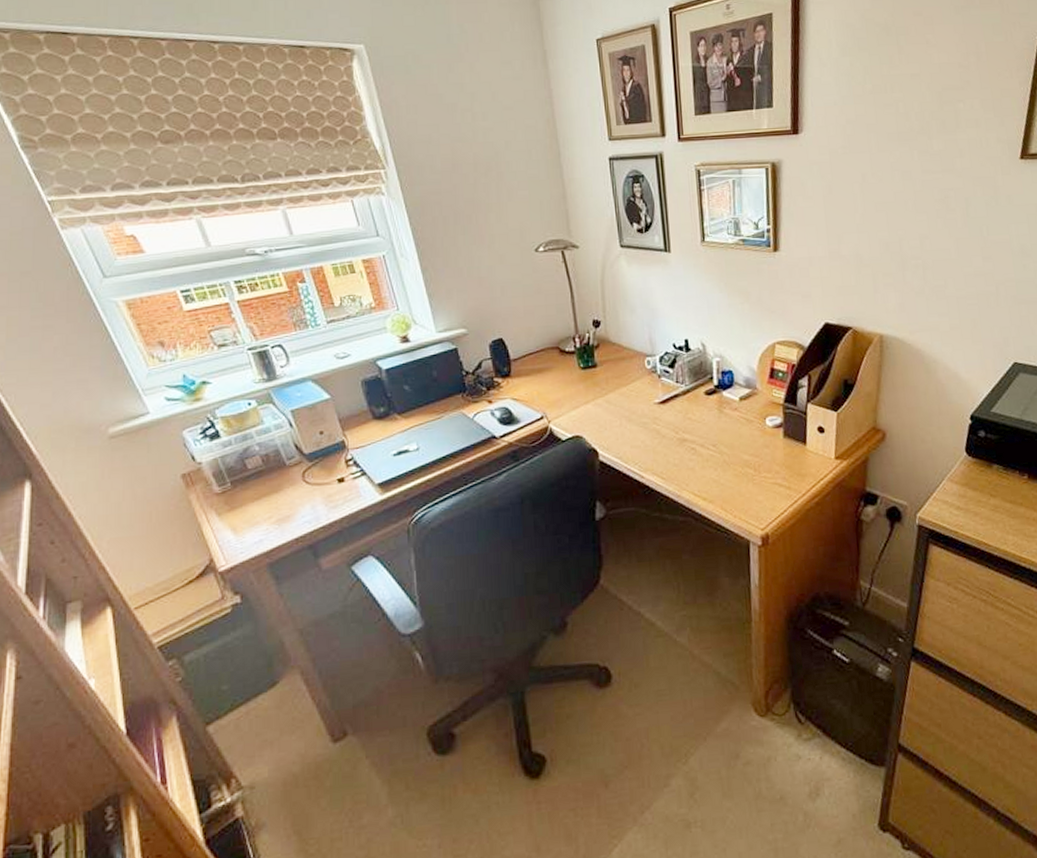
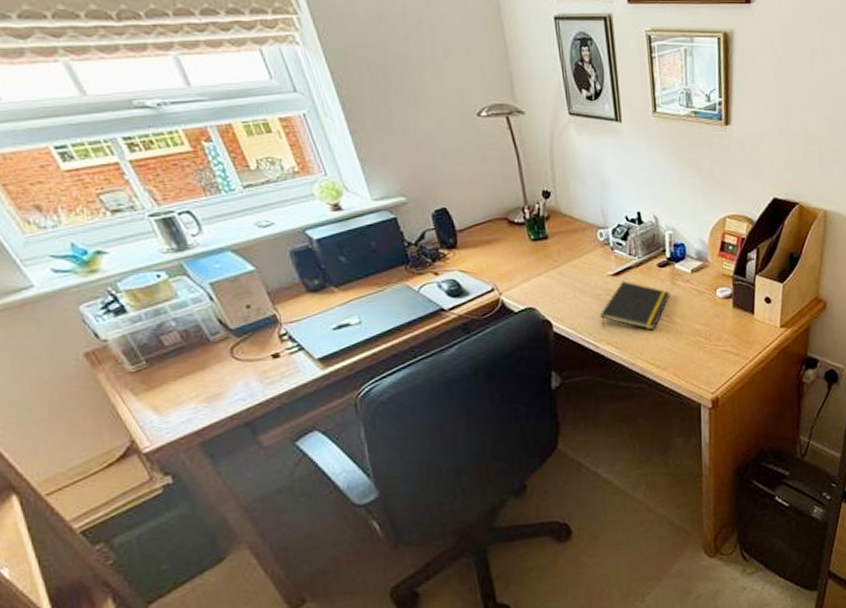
notepad: none [645,409,718,460] -> present [599,281,670,330]

